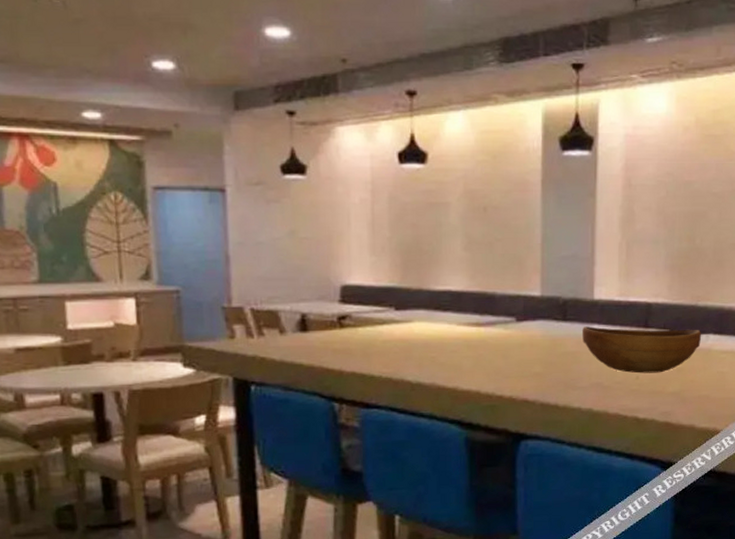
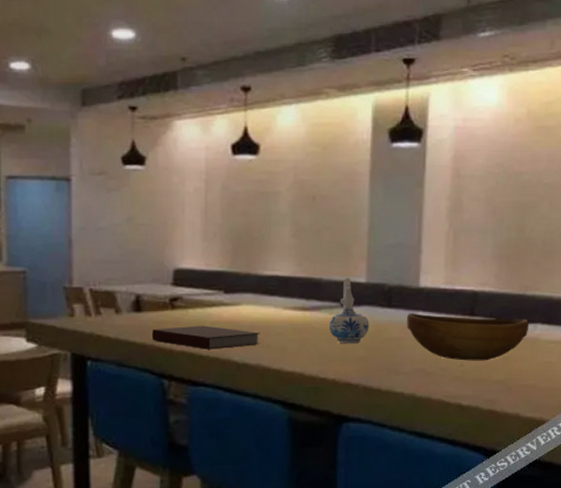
notebook: none [319,344,434,370] -> present [151,325,260,350]
ceramic pitcher: none [504,291,545,360] -> present [328,278,369,344]

